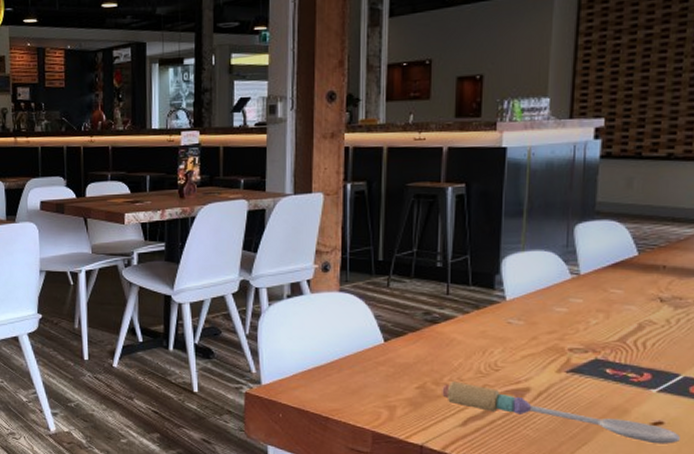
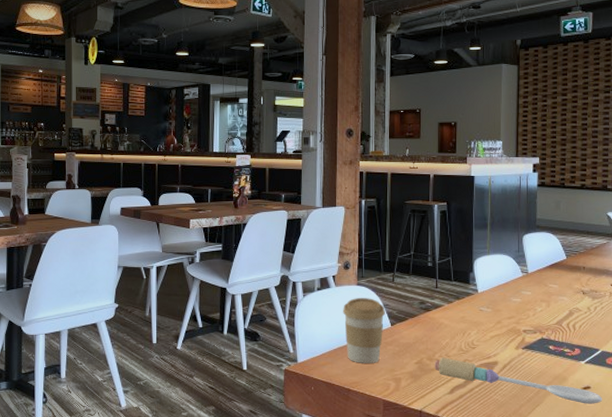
coffee cup: none [320,307,376,387] -> present [343,298,385,363]

